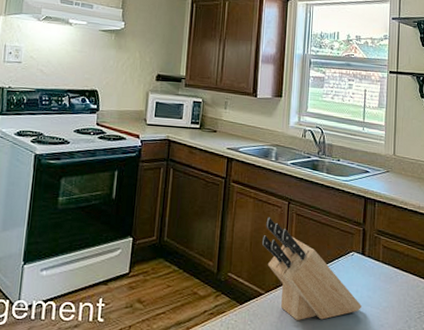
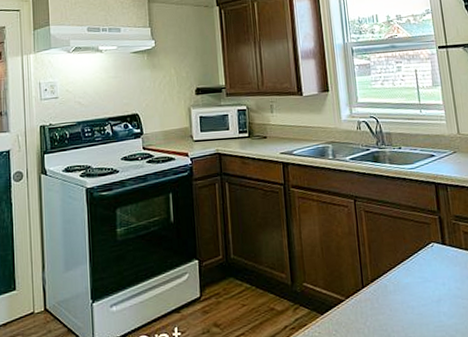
knife block: present [261,217,361,320] -> none [332,218,452,324]

